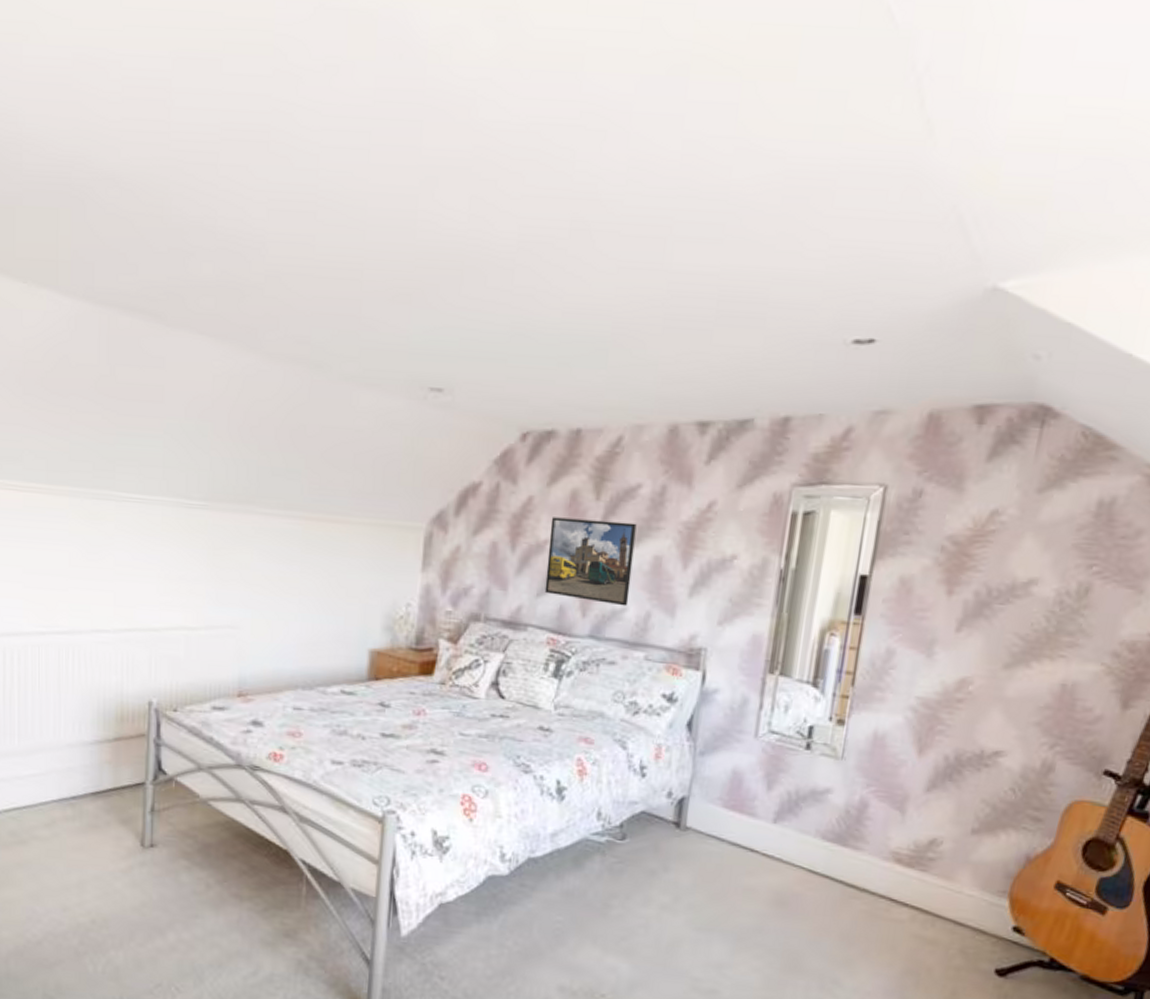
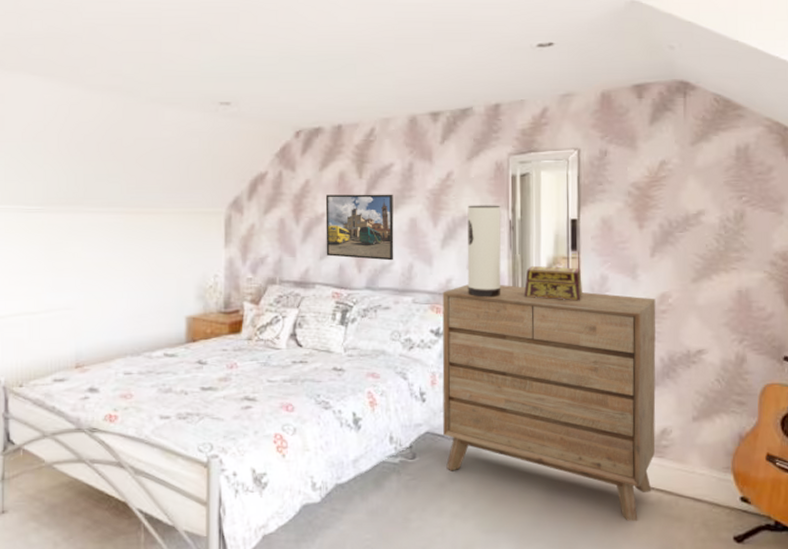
dresser: none [661,643,952,940] -> present [442,284,656,522]
table lamp: none [714,546,772,663] -> present [467,205,501,298]
decorative box: none [785,628,862,677] -> present [524,265,582,301]

